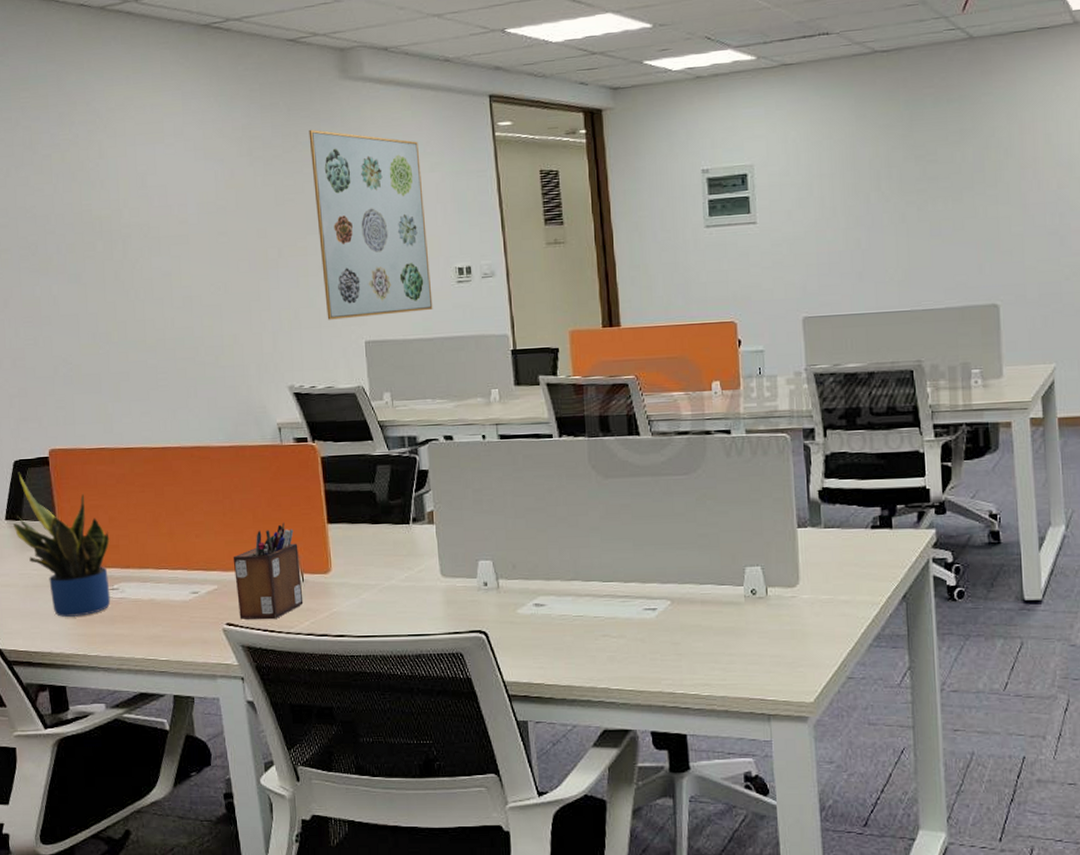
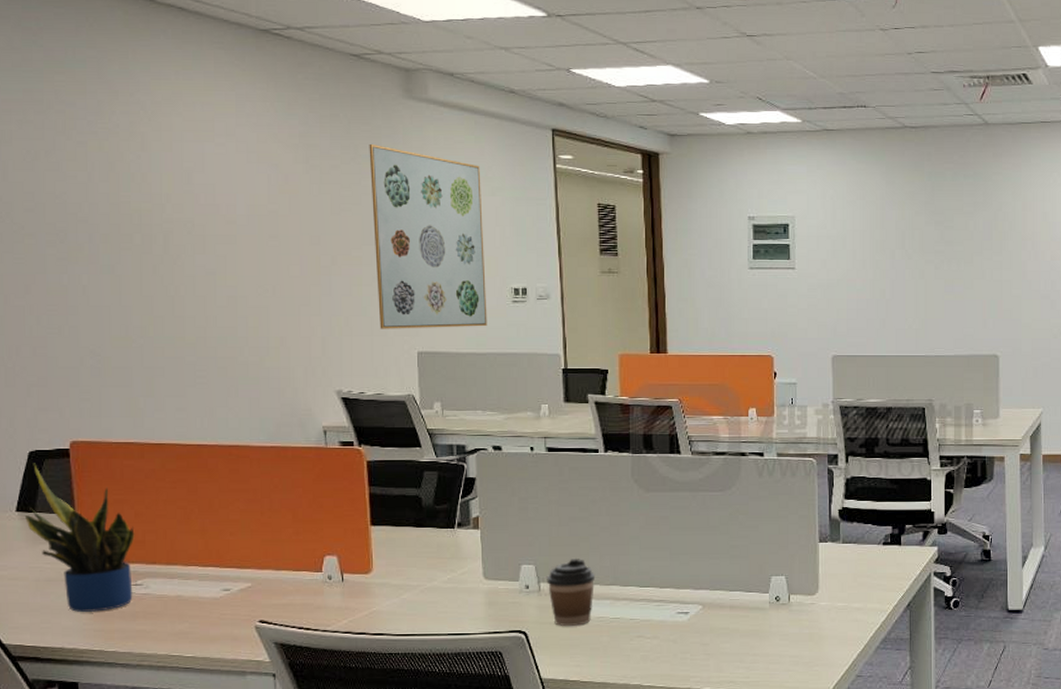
desk organizer: present [233,523,304,620] -> none [269,523,342,618]
coffee cup: none [505,551,555,625] -> present [546,557,594,626]

